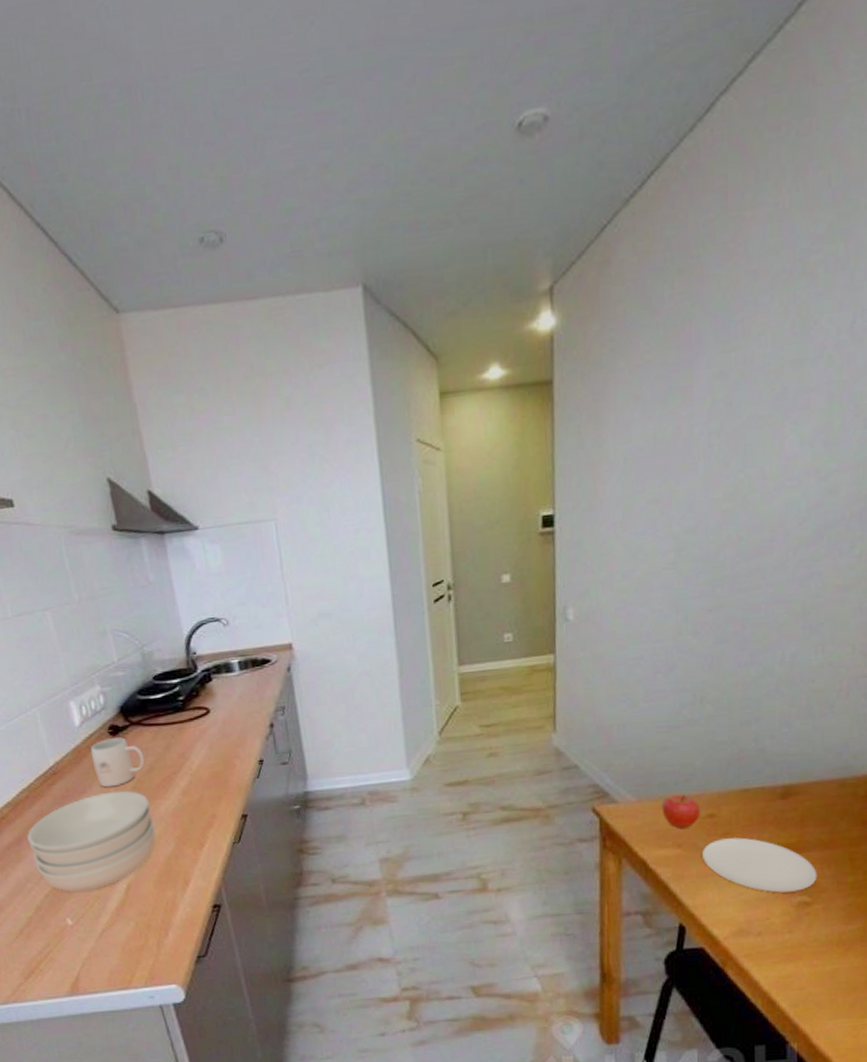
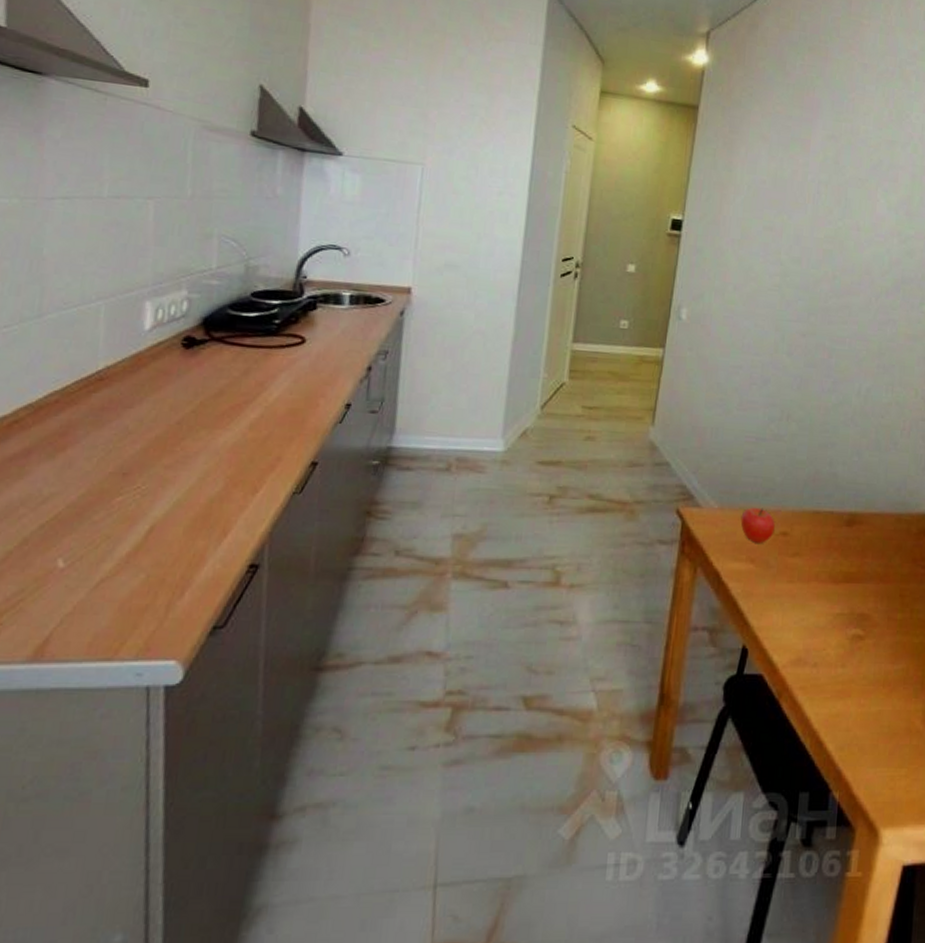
bowl: present [27,790,157,893] -> none [39,410,207,528]
mug: present [90,737,145,788] -> none [151,350,217,407]
plate: present [702,837,818,893] -> none [772,559,872,623]

